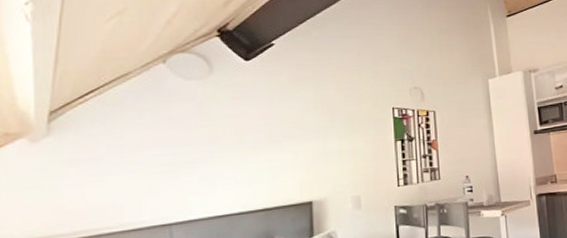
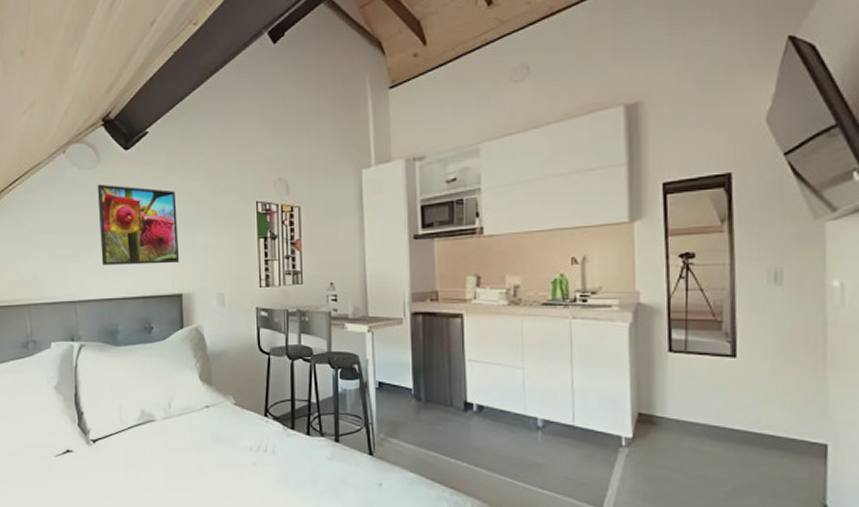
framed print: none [208,94,310,180] -> present [97,184,180,265]

